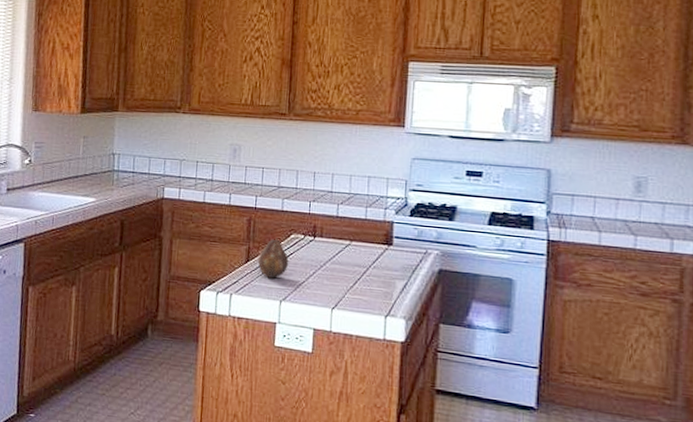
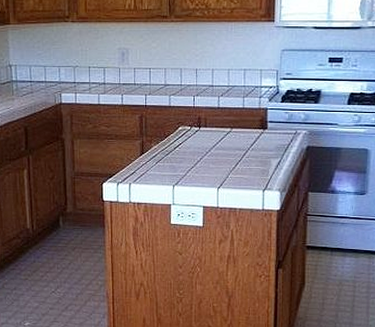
fruit: present [257,238,289,278] -> none [151,131,179,167]

